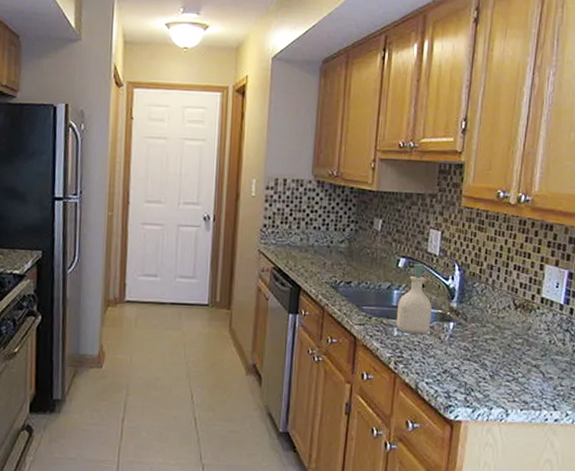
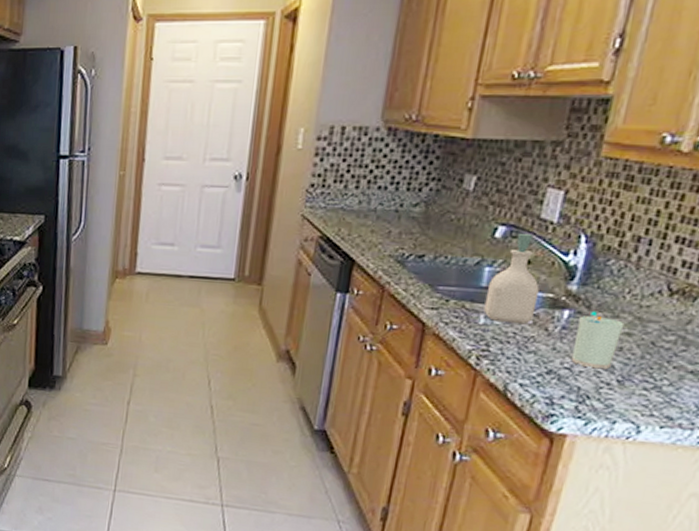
cup: none [458,322,490,368] -> present [571,311,625,370]

